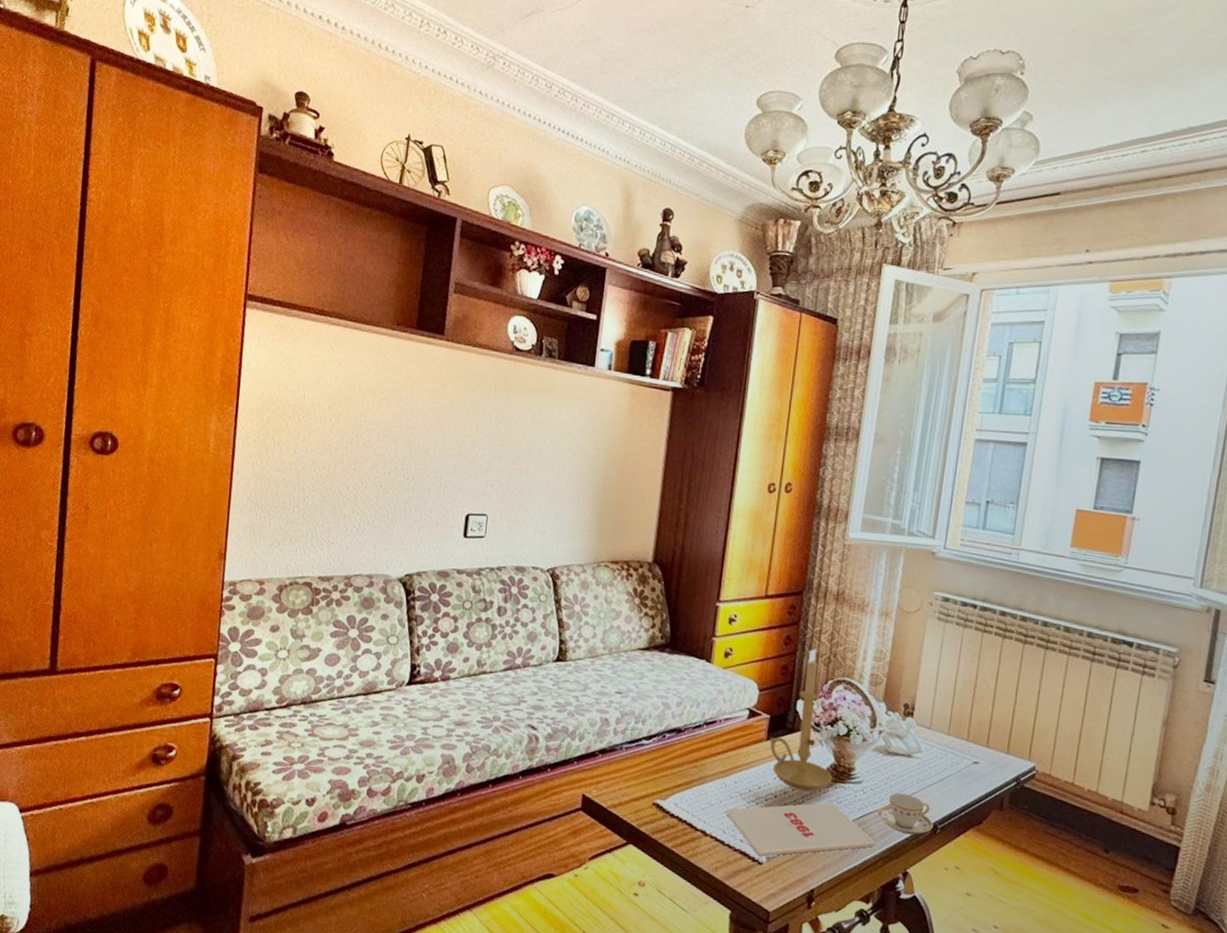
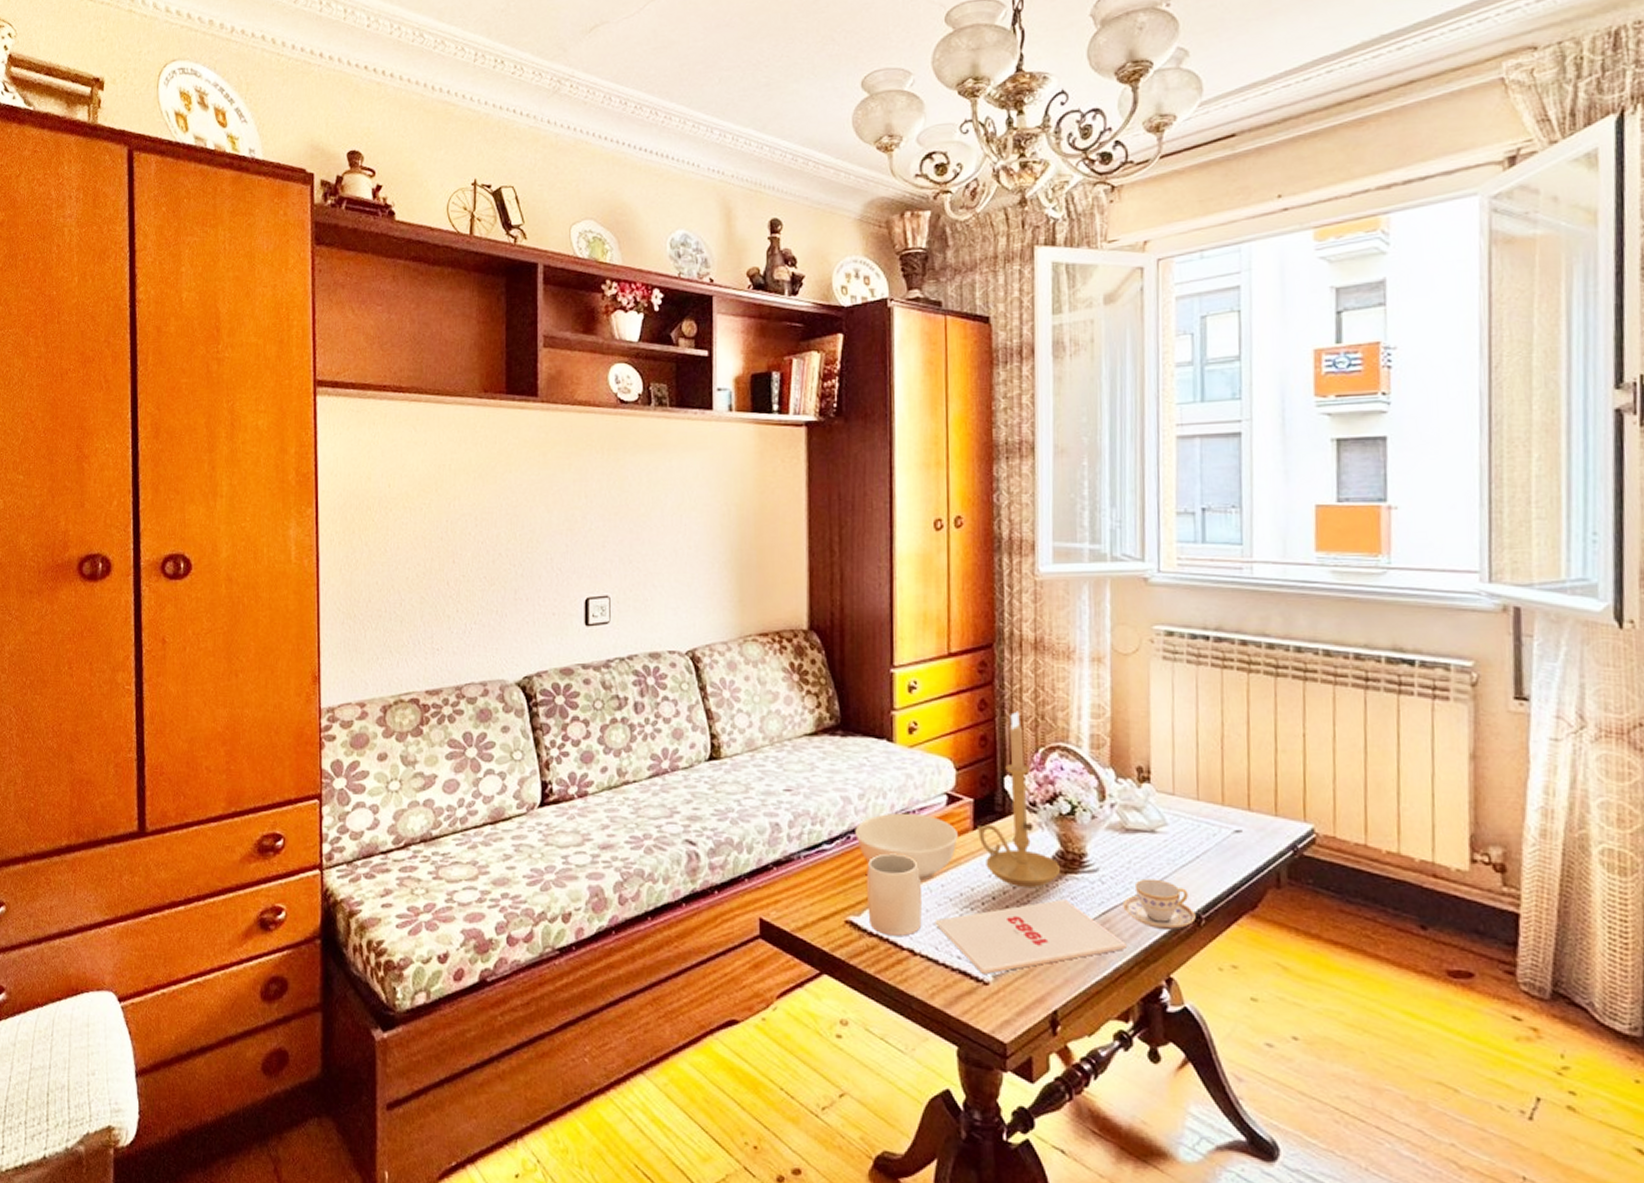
bowl: none [670,720,755,777] -> present [855,812,959,881]
mug: none [672,752,719,820] -> present [866,853,922,936]

